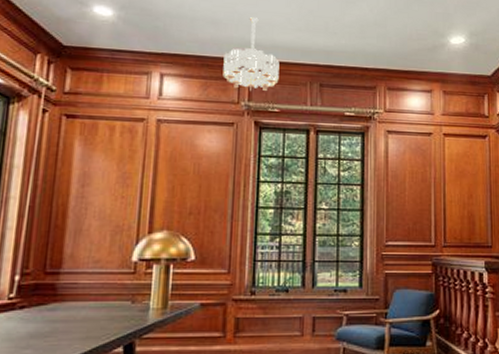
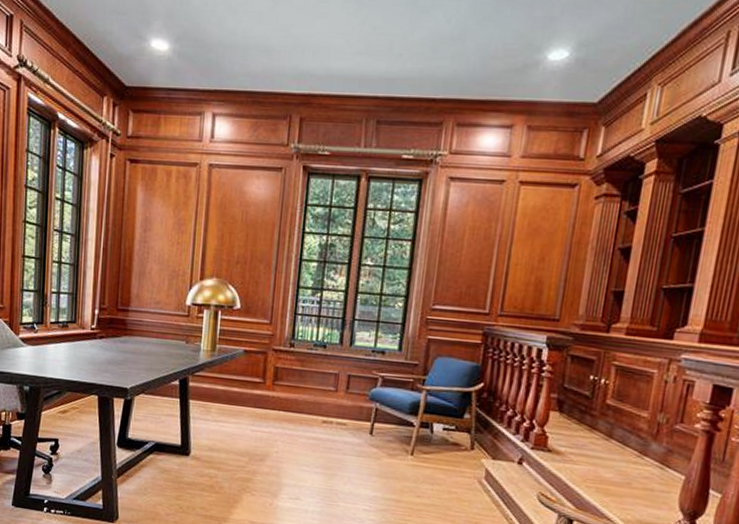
chandelier: present [223,17,280,91] -> none [273,41,334,131]

